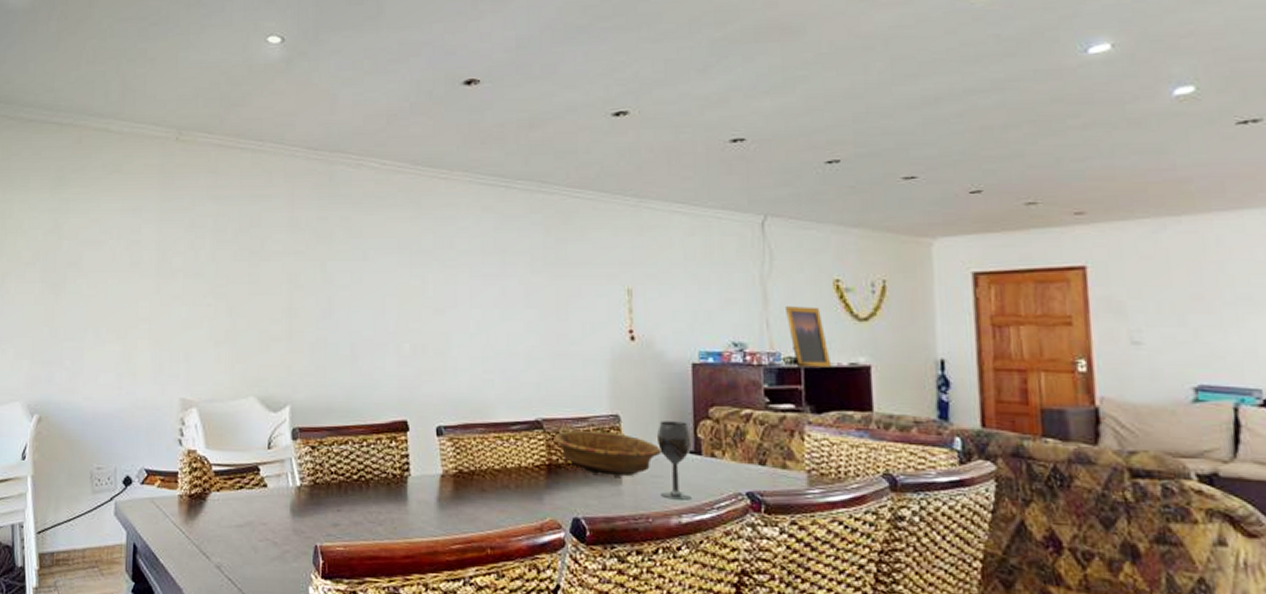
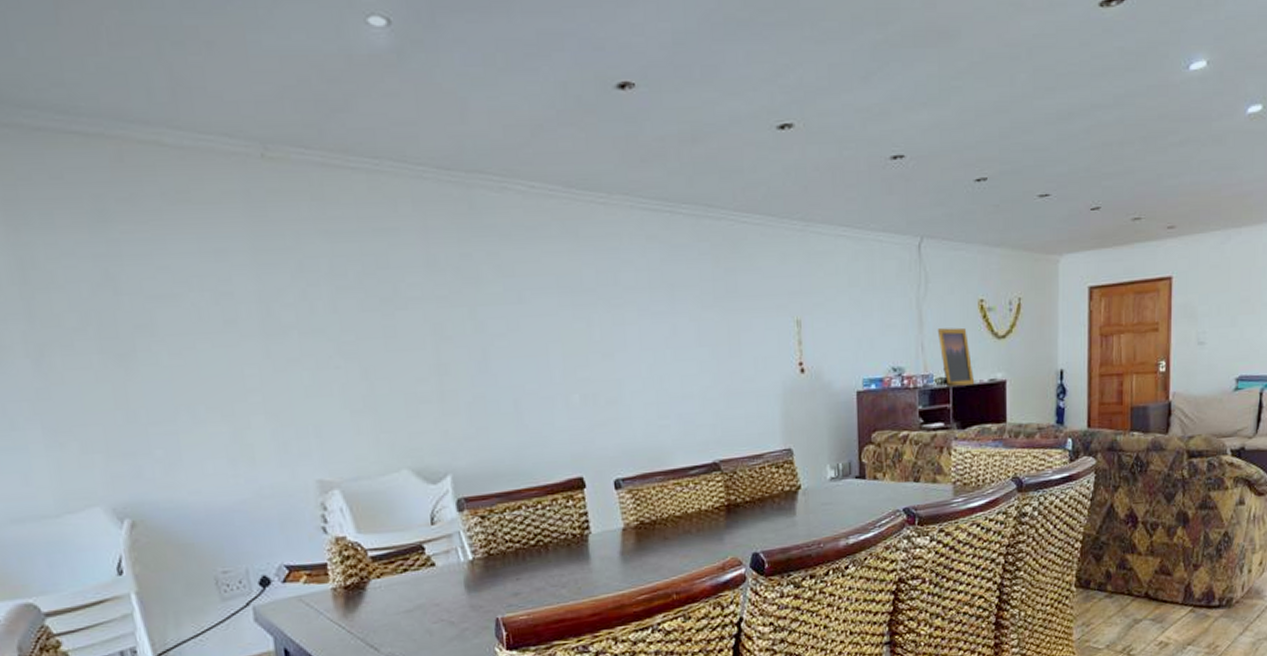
decorative bowl: present [554,430,661,477] -> none [731,466,831,509]
wine glass: present [657,421,693,500] -> none [827,449,858,524]

